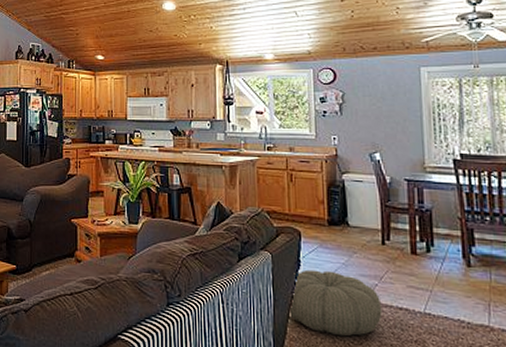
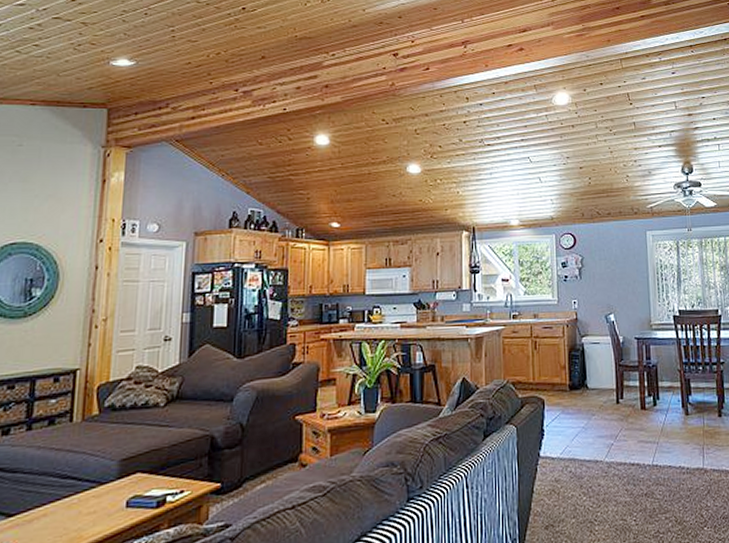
pouf: present [288,269,383,337] -> none [532,436,618,503]

